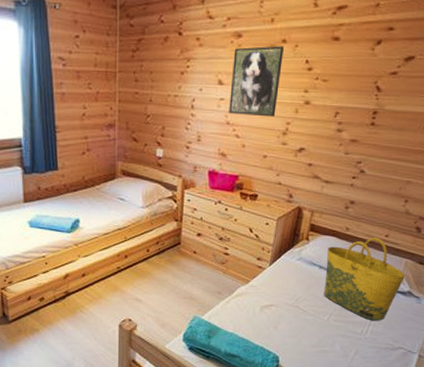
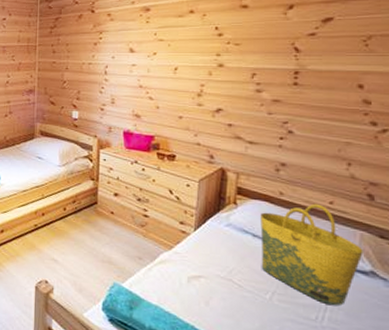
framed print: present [229,45,284,117] -> none [141,16,192,80]

